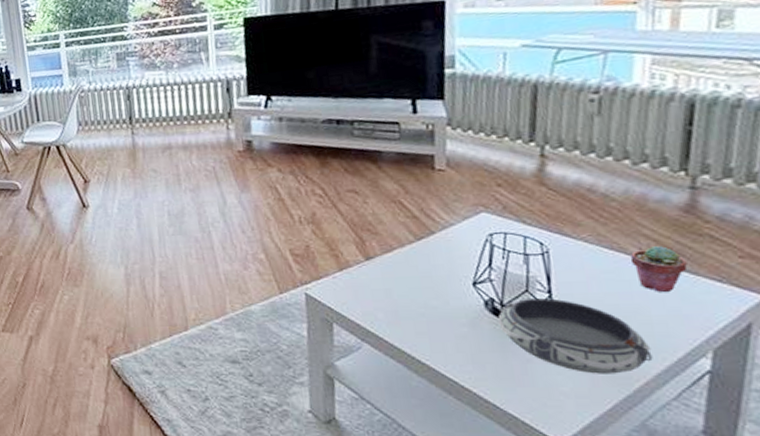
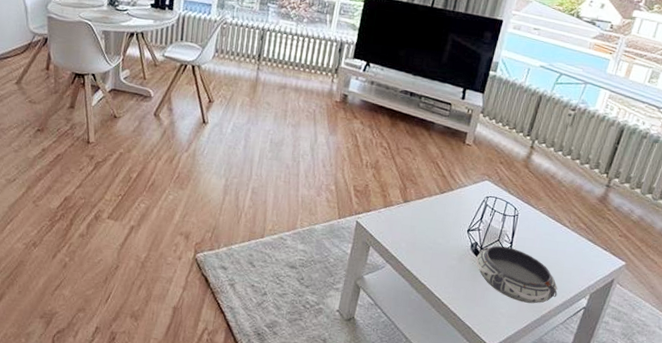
potted succulent: present [630,246,688,292] -> none [562,221,592,253]

